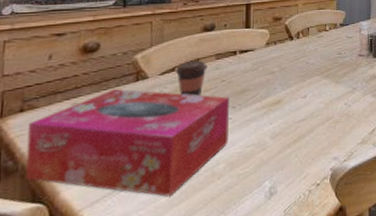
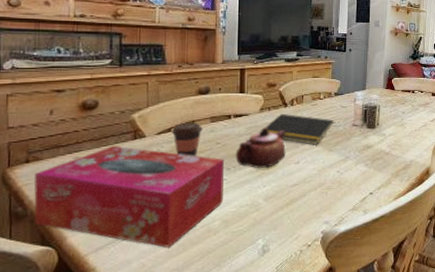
teapot: none [241,61,292,106] -> present [235,126,286,169]
notepad: none [264,46,340,78] -> present [258,113,334,145]

